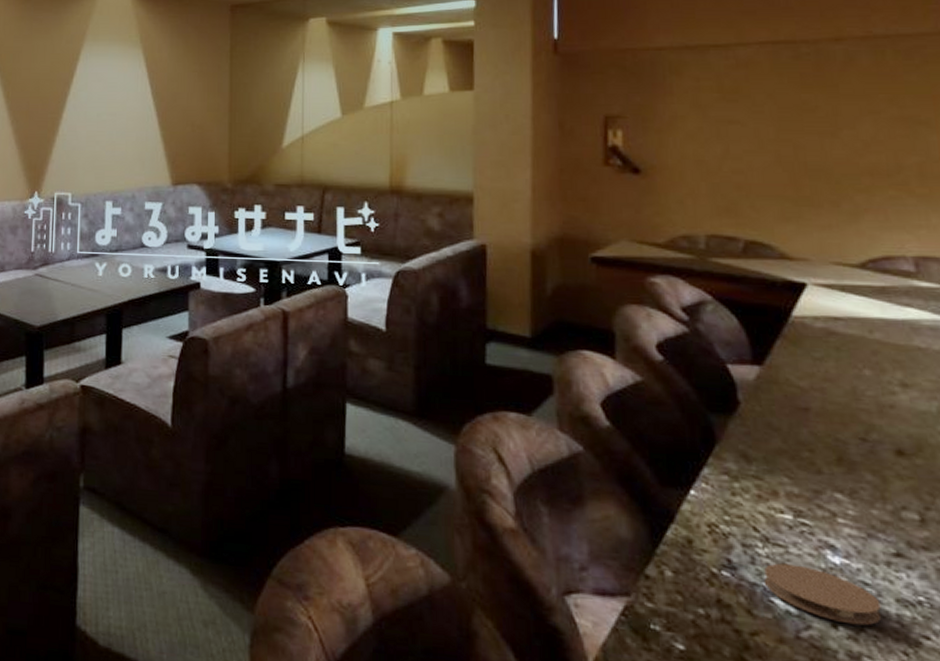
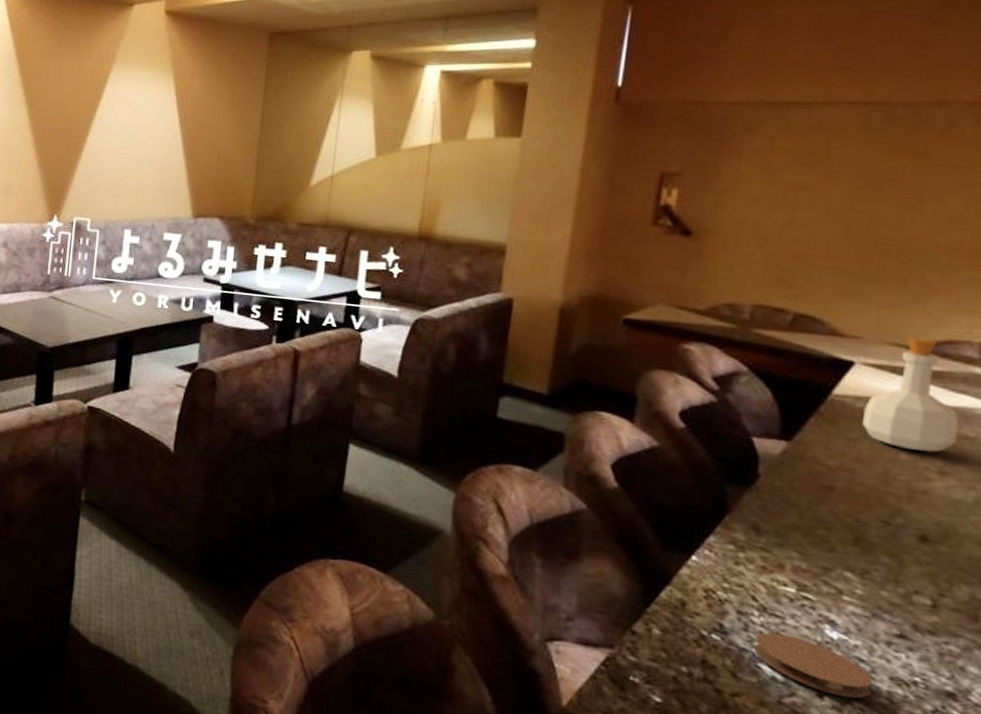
bottle: none [823,256,911,366] -> present [863,337,959,453]

